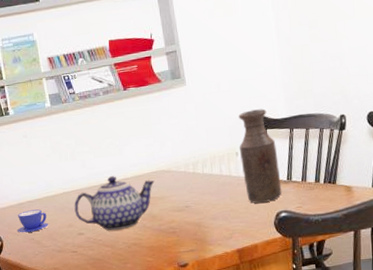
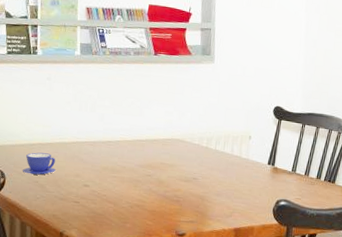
teapot: present [74,176,155,231] -> none [84,135,168,189]
bottle: present [238,109,282,203] -> none [252,99,288,189]

